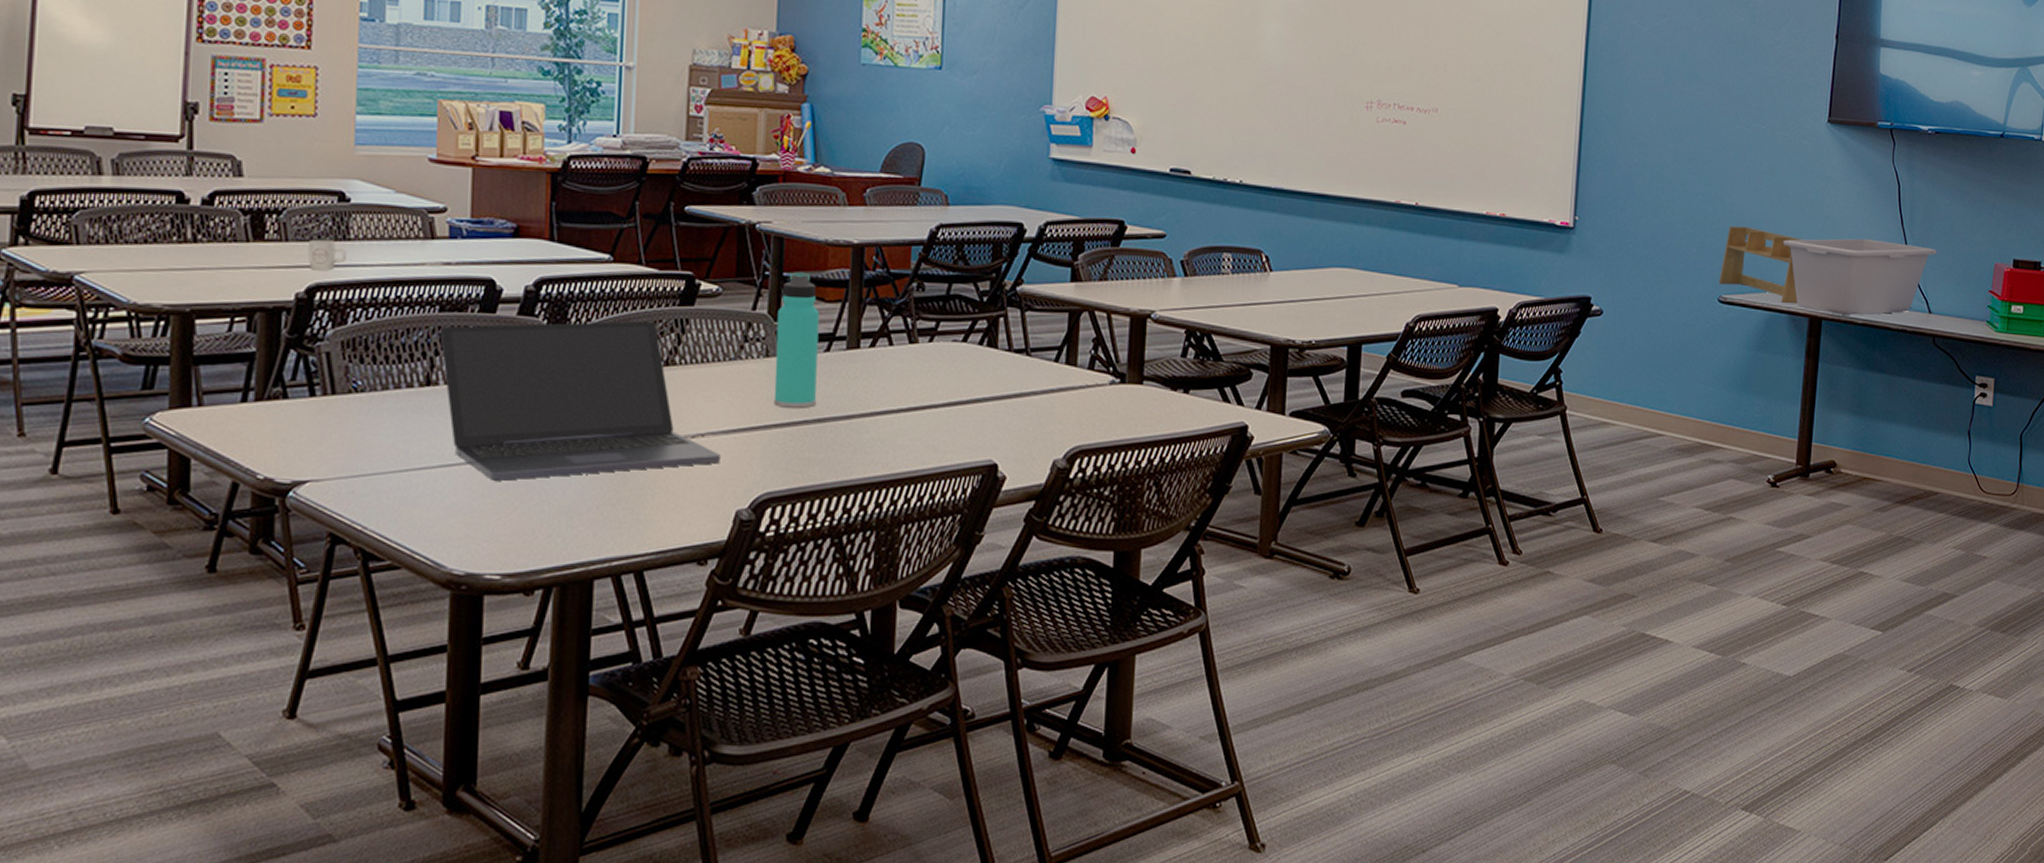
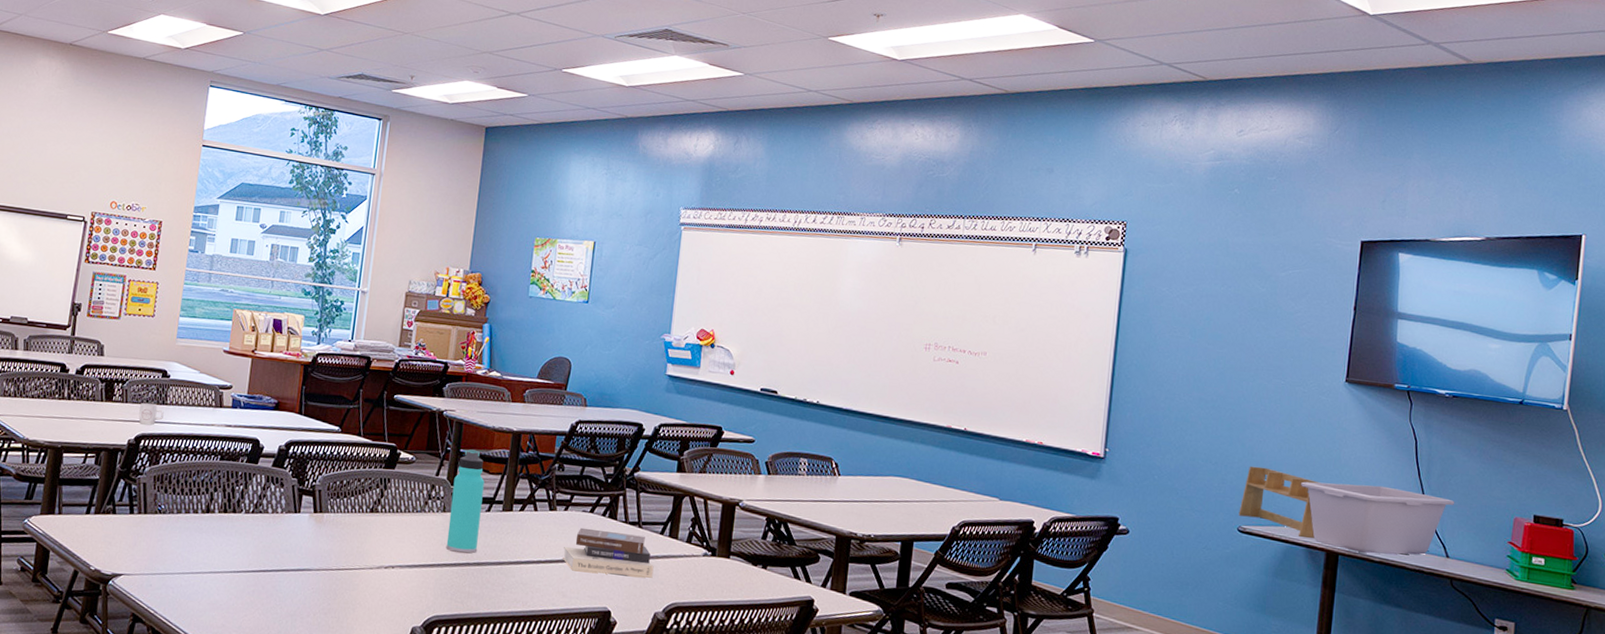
laptop: present [439,321,720,481] -> none [218,471,404,590]
books: none [931,362,1049,418] -> present [562,527,654,578]

